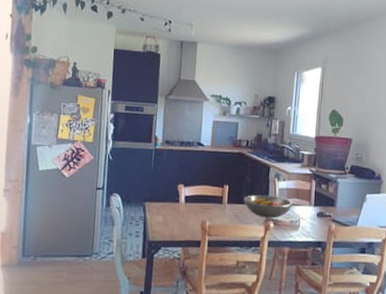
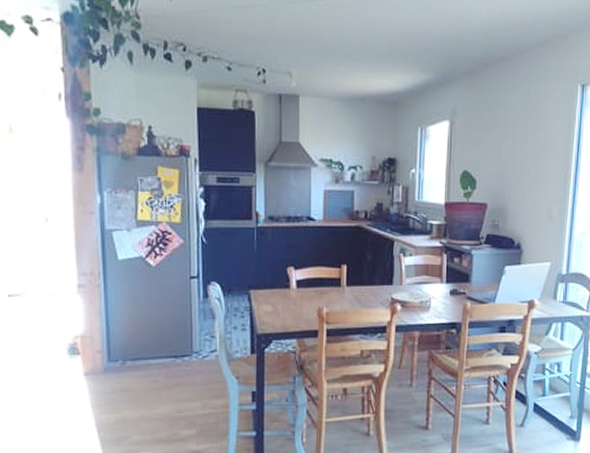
fruit bowl: present [243,194,294,218] -> none [365,273,423,300]

